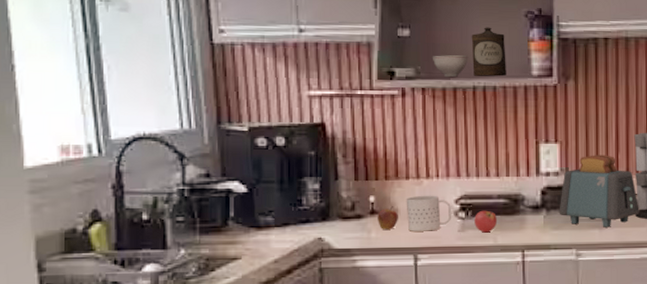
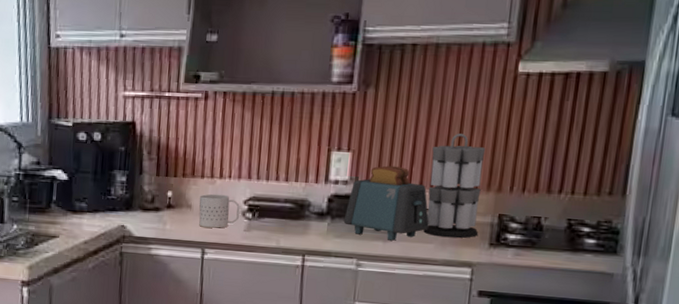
fruit: present [378,206,399,229] -> none [173,202,192,223]
bowl: present [432,55,469,78] -> none [235,60,271,83]
canister: present [471,27,506,77] -> none [273,32,309,83]
fruit: present [474,210,498,233] -> none [260,213,282,235]

